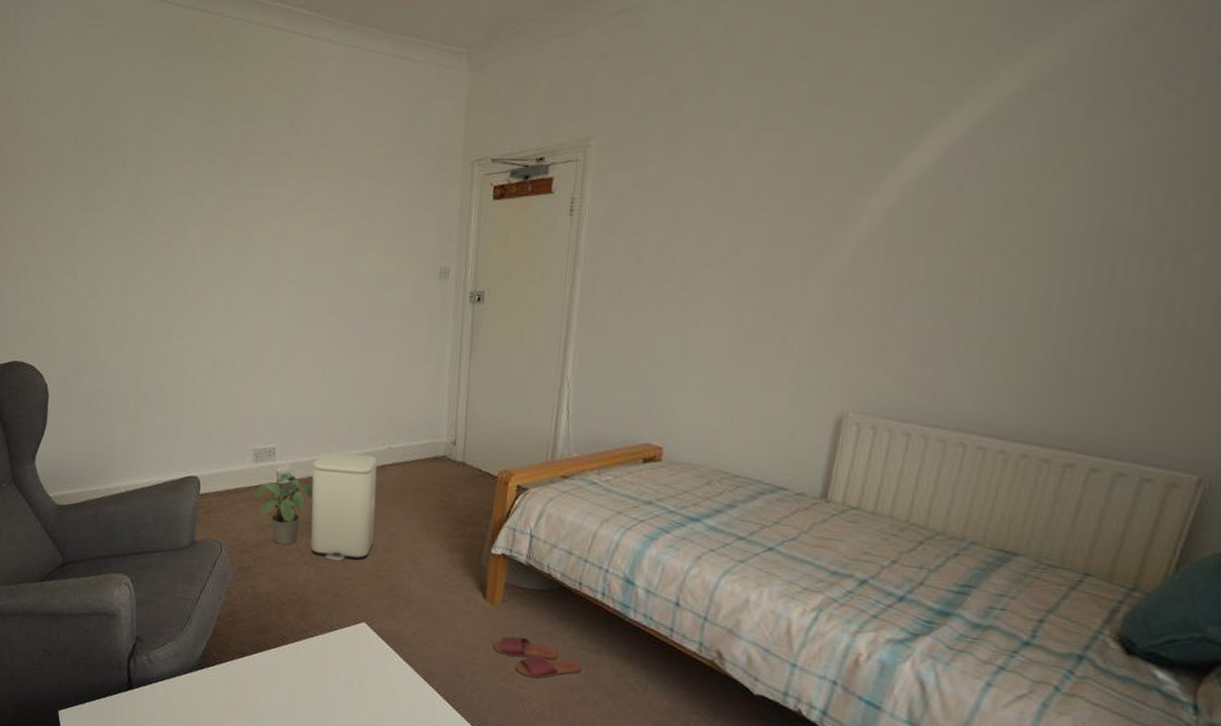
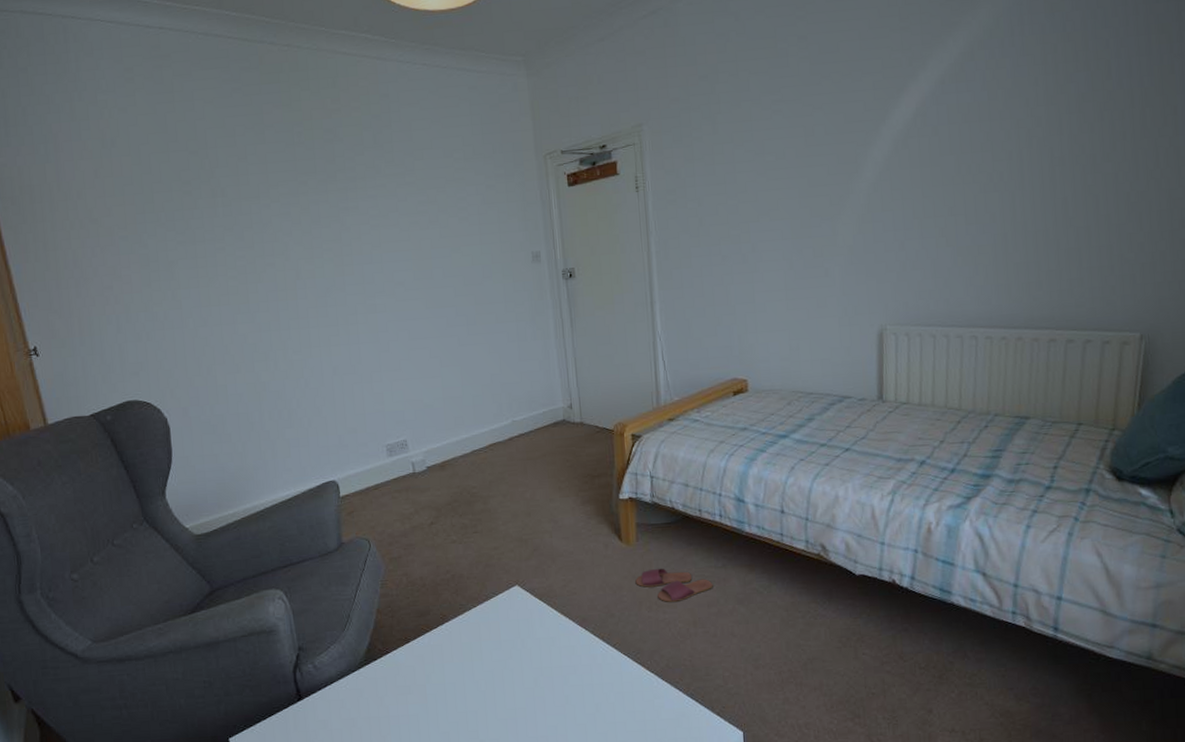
potted plant: present [254,472,314,545] -> none [393,460,450,530]
pedal bin: present [310,452,378,562] -> none [444,431,513,535]

